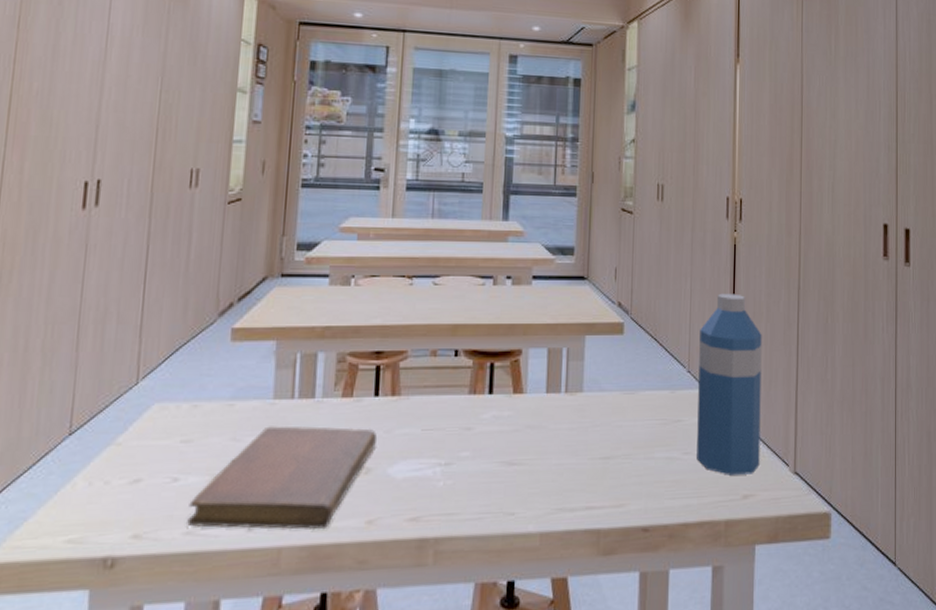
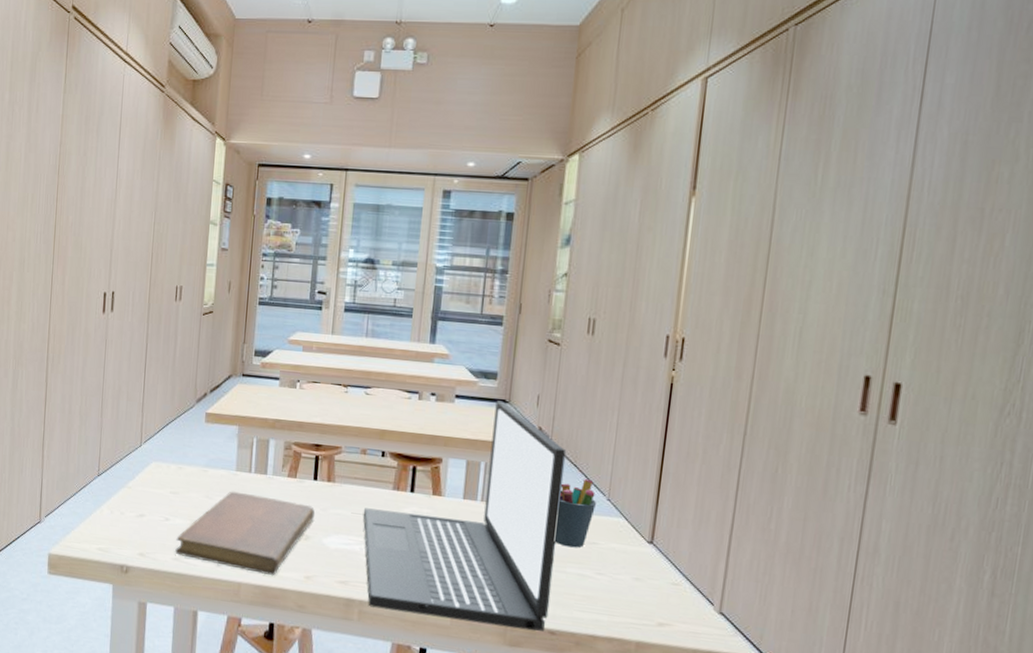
laptop: none [435,278,646,544] -> present [363,400,567,631]
pen holder: none [642,352,677,430] -> present [555,479,596,548]
water bottle: present [697,293,762,475] -> none [610,430,695,605]

